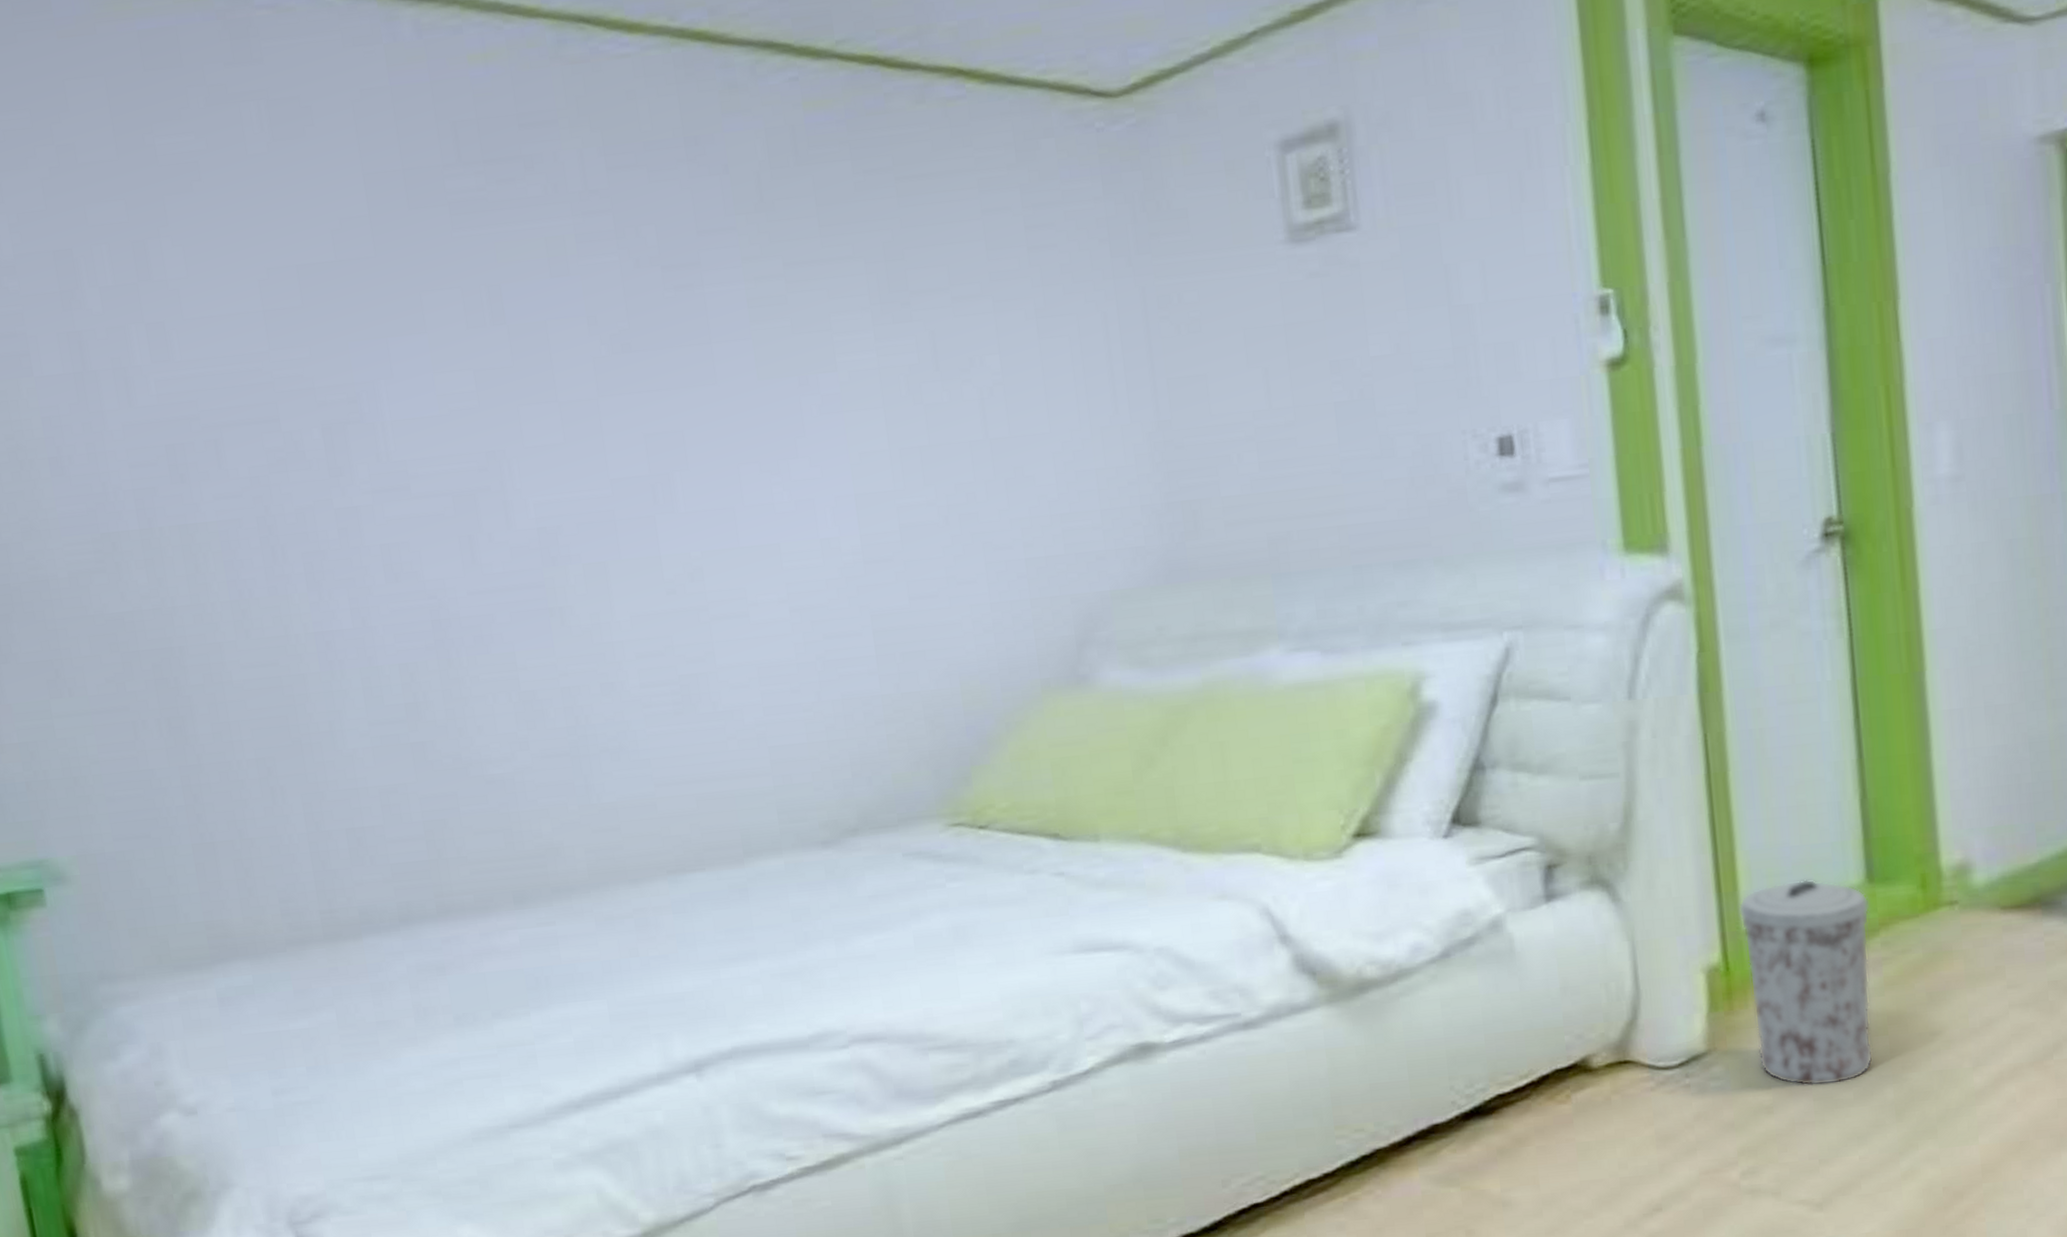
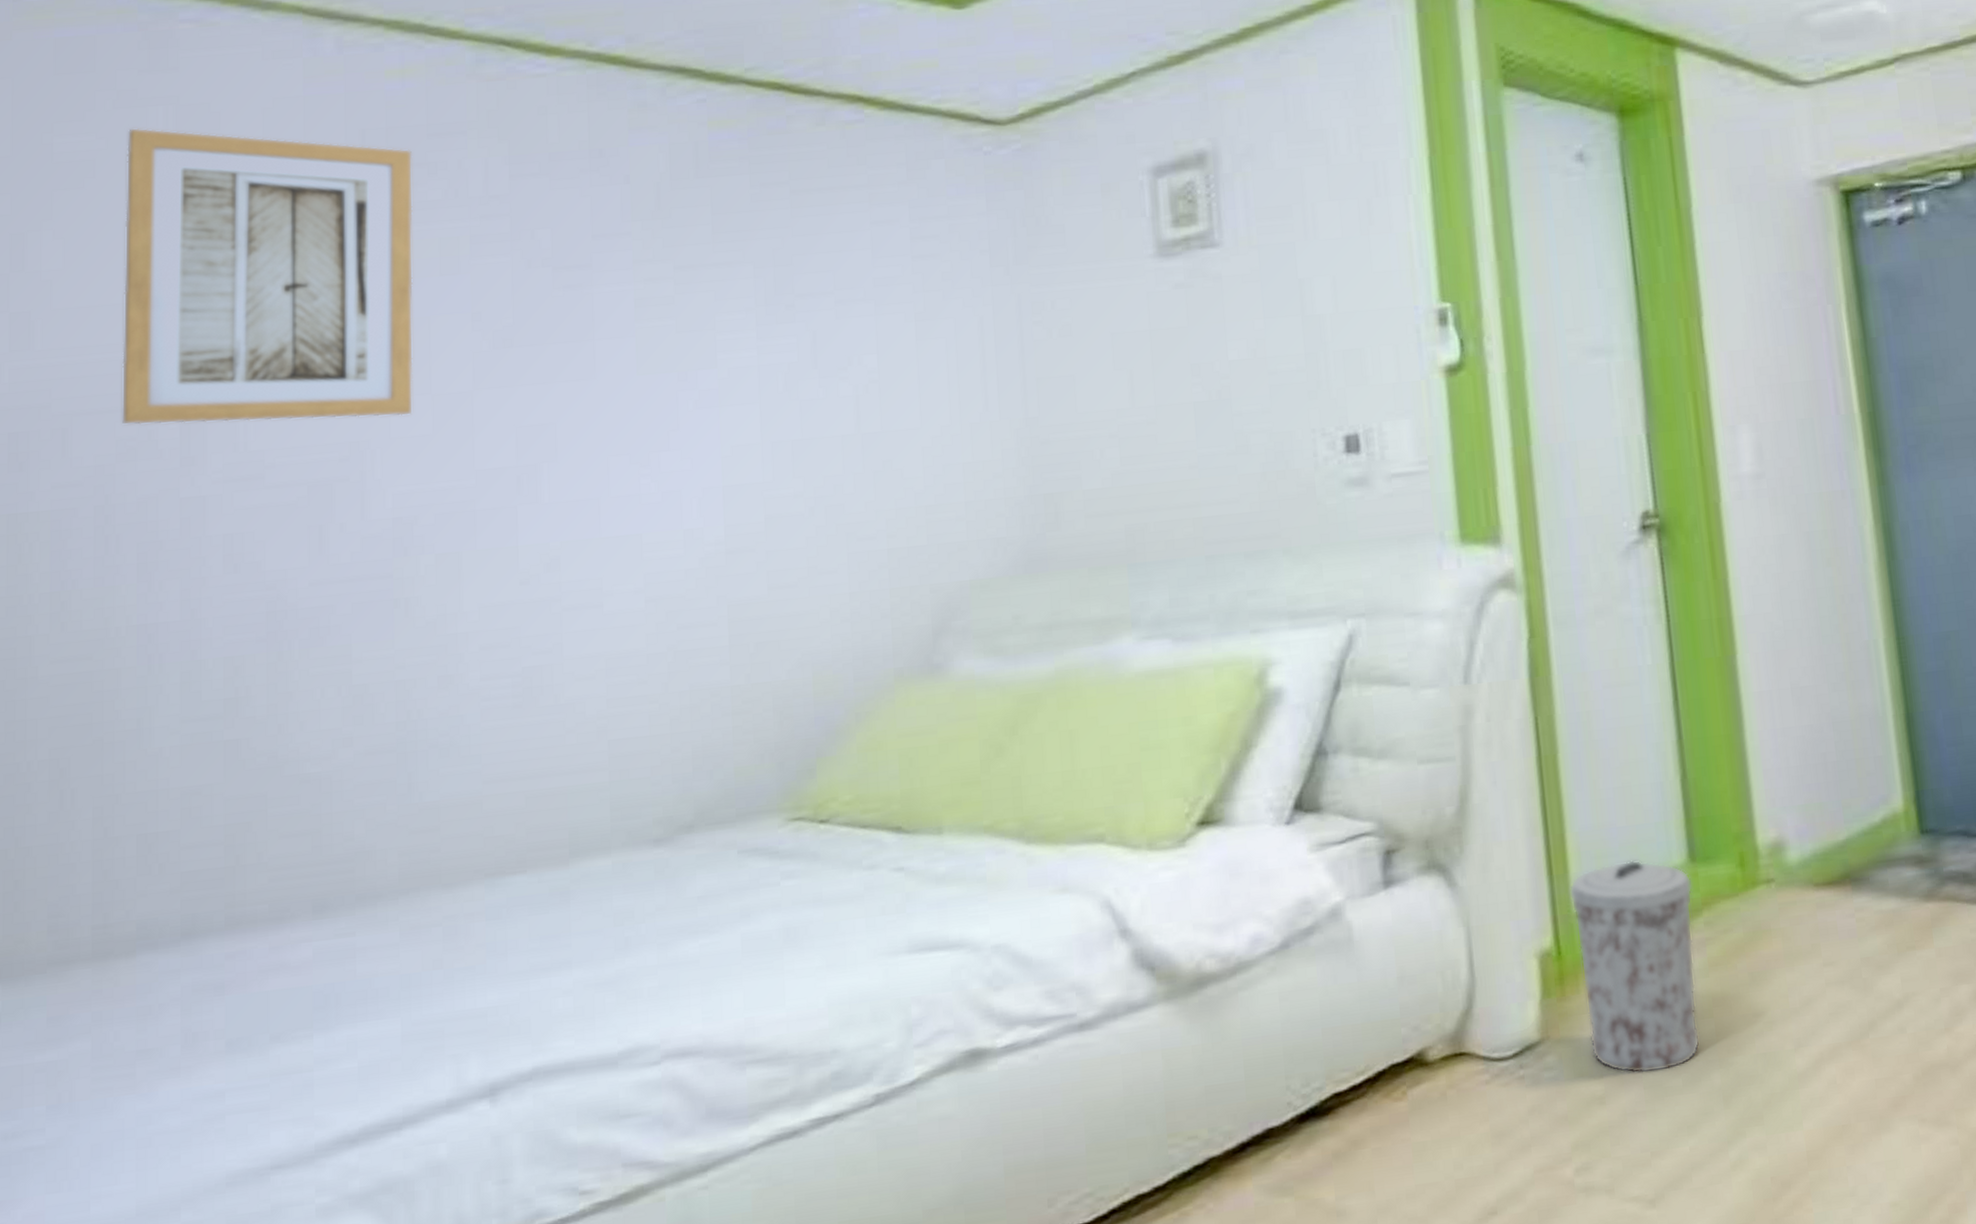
wall art: none [224,126,542,437] -> present [121,128,414,426]

